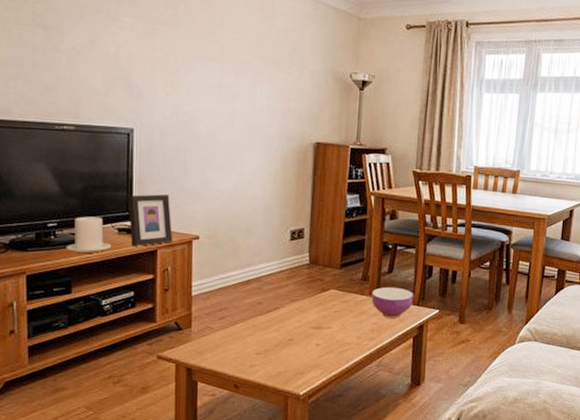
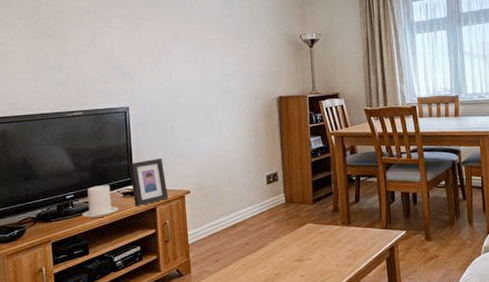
bowl: present [371,286,414,318] -> none [342,214,382,244]

